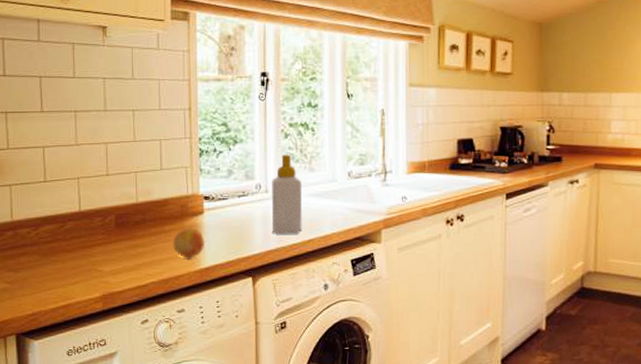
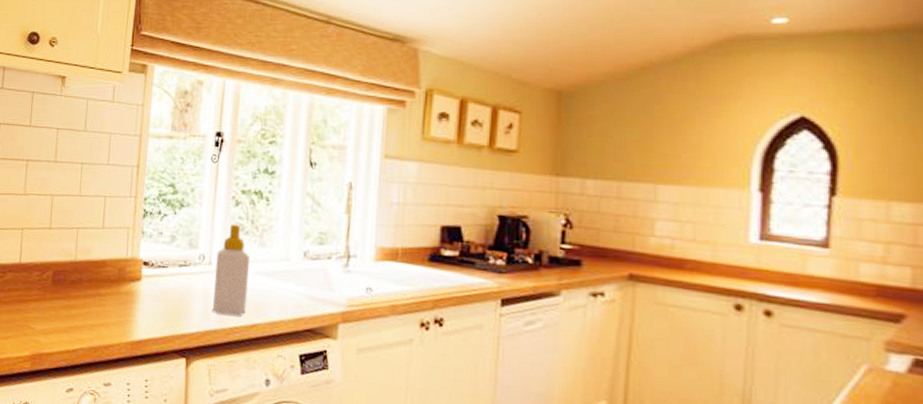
fruit: present [173,226,205,258] -> none [106,292,140,328]

